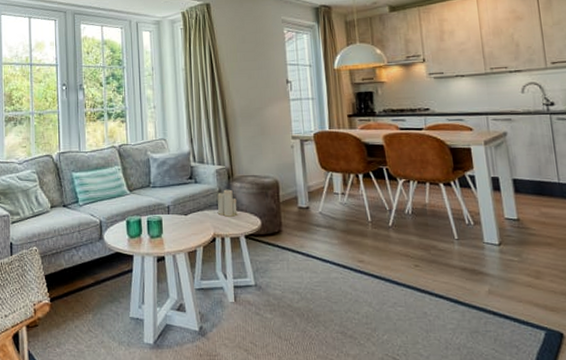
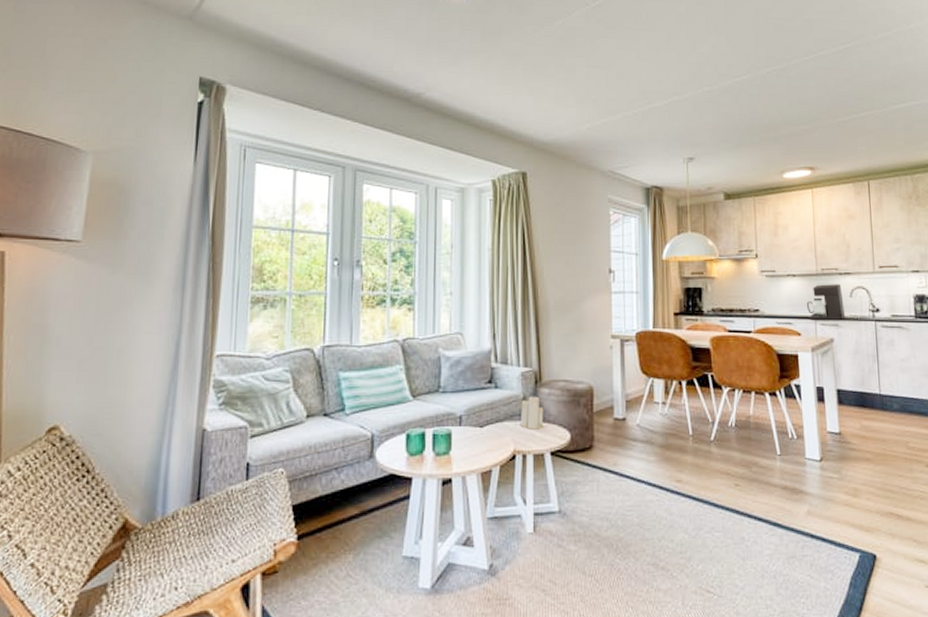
coffee maker: none [476,81,518,116] -> present [806,284,846,320]

